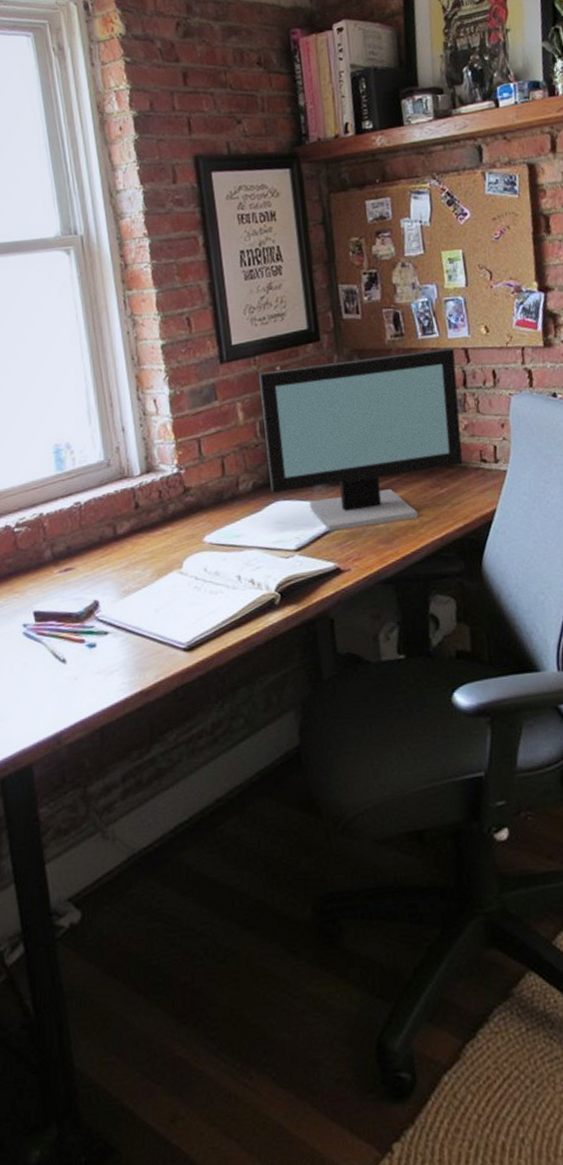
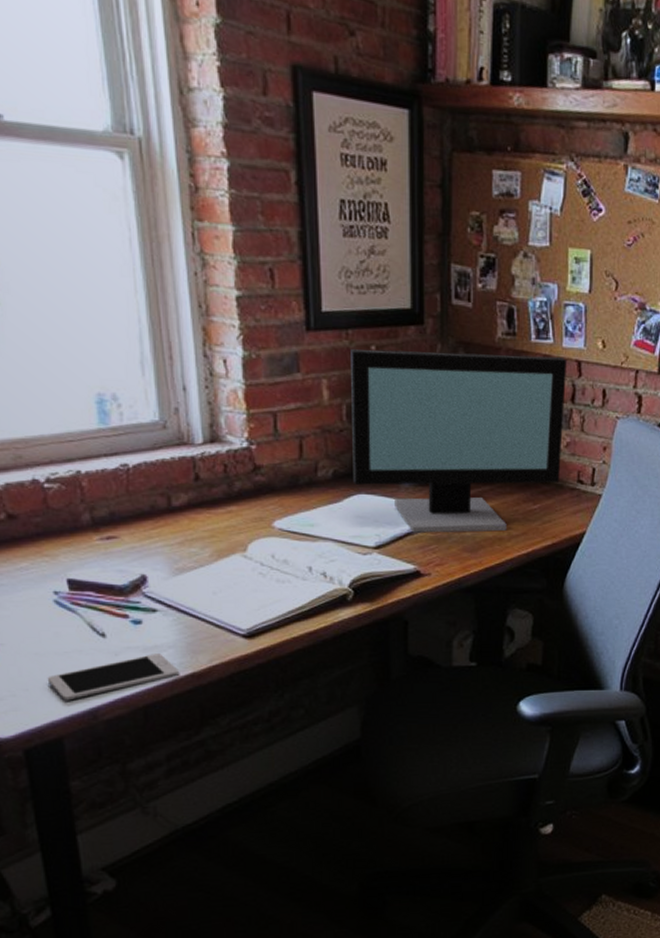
cell phone: none [18,674,130,728] -> present [47,654,180,701]

